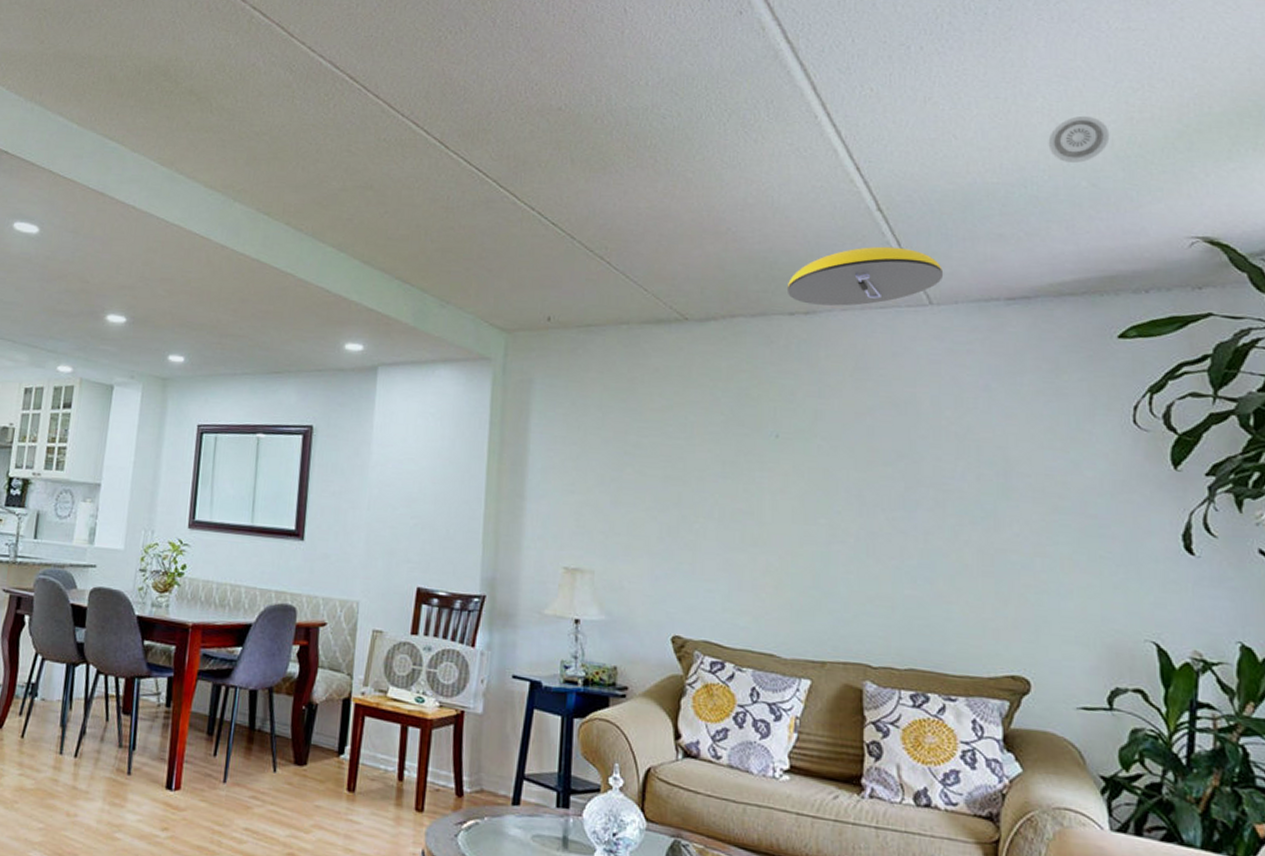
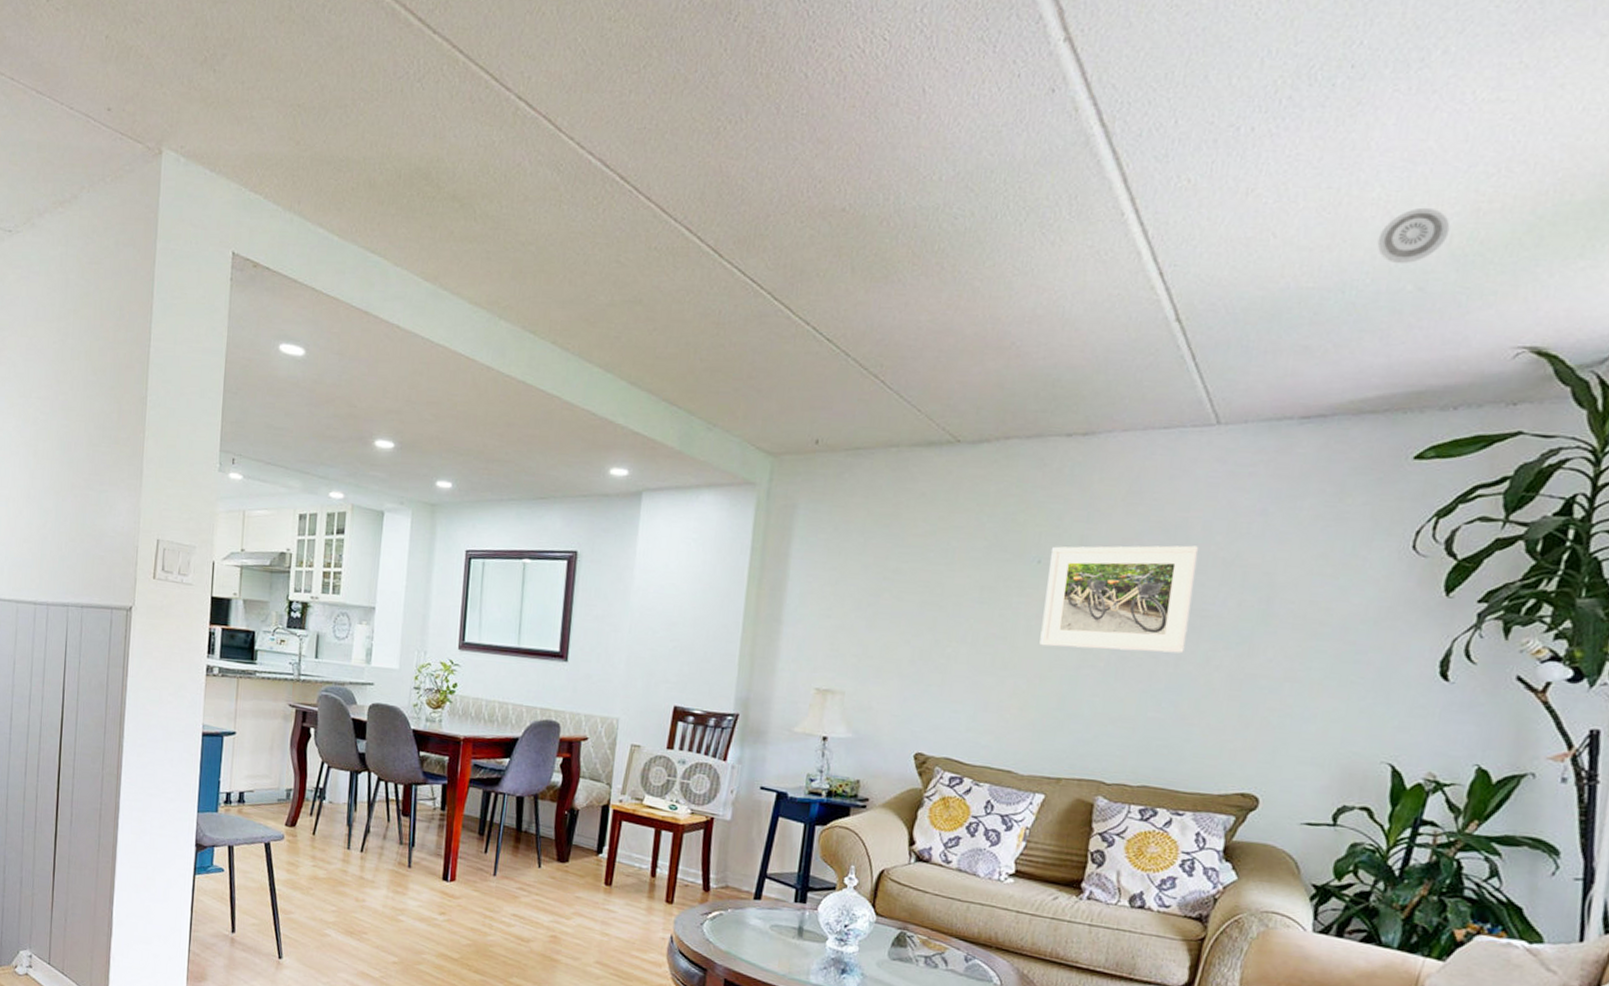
ceiling light: present [786,246,944,306] -> none [1067,361,1238,427]
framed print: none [787,420,931,529] -> present [1039,545,1199,654]

